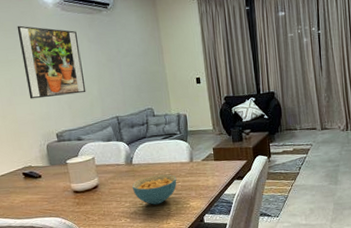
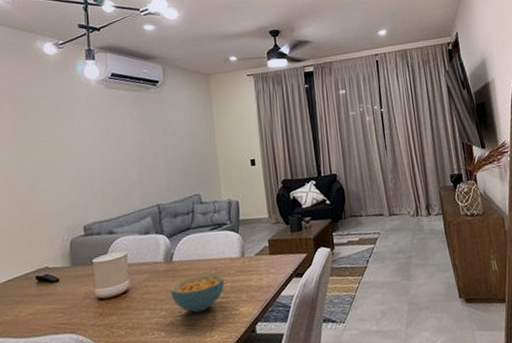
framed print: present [17,25,86,99] -> none [52,103,125,186]

